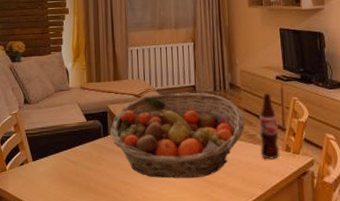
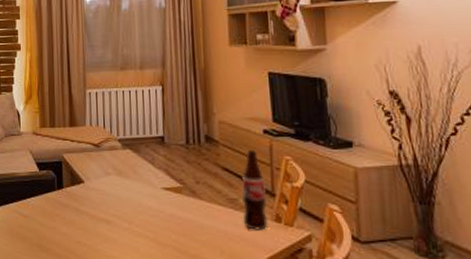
fruit basket: present [109,92,245,179] -> none [64,144,225,246]

